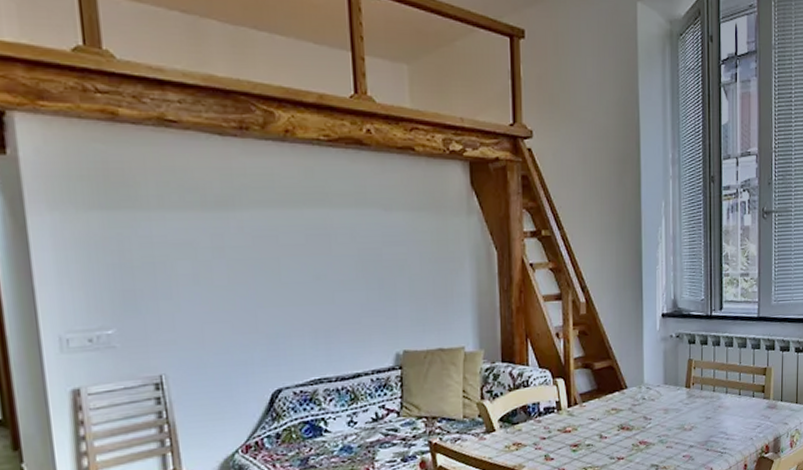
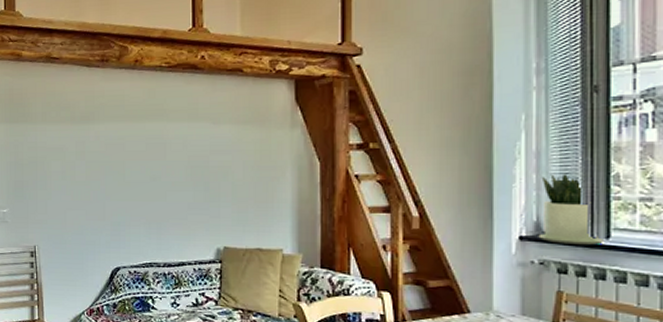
planter: none [675,256,718,318] -> present [538,174,604,246]

